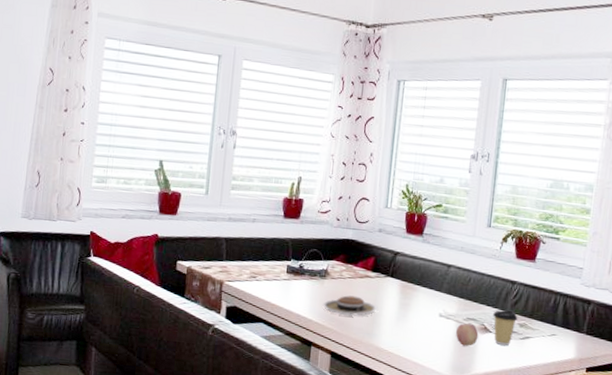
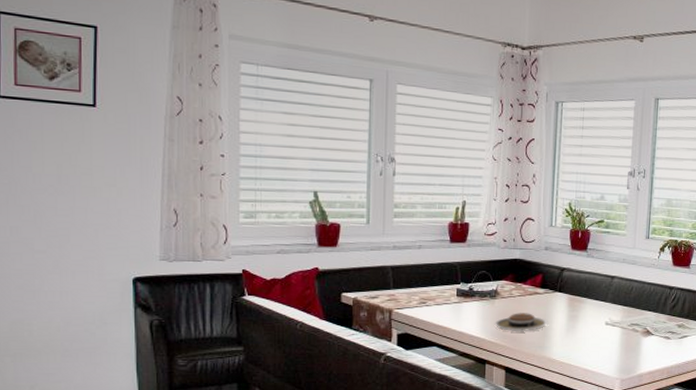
fruit: present [455,323,479,346] -> none [621,328,642,349]
coffee cup: present [493,309,518,346] -> none [654,313,676,345]

